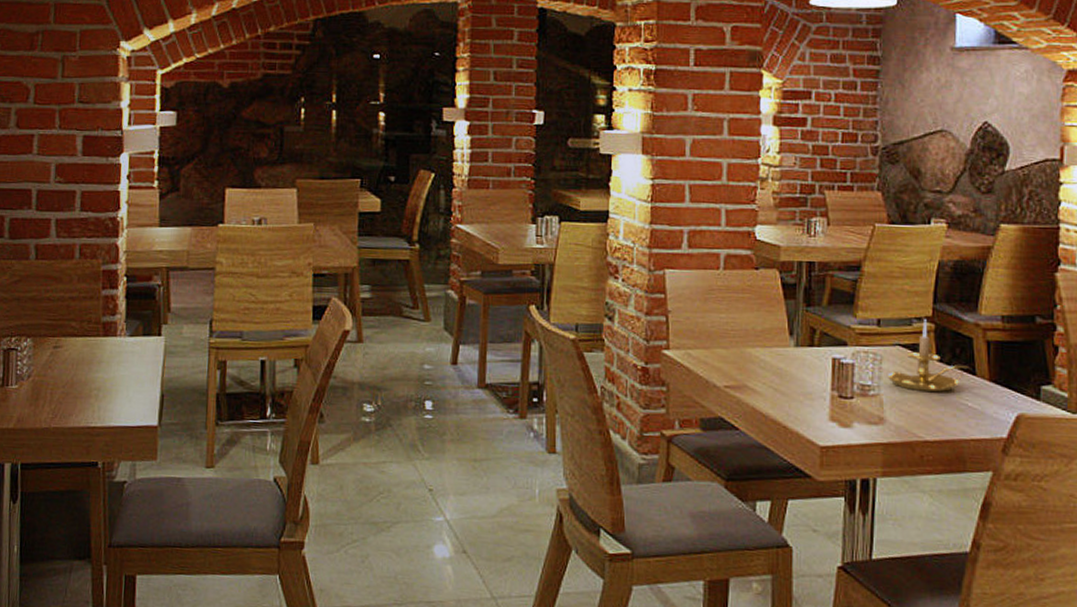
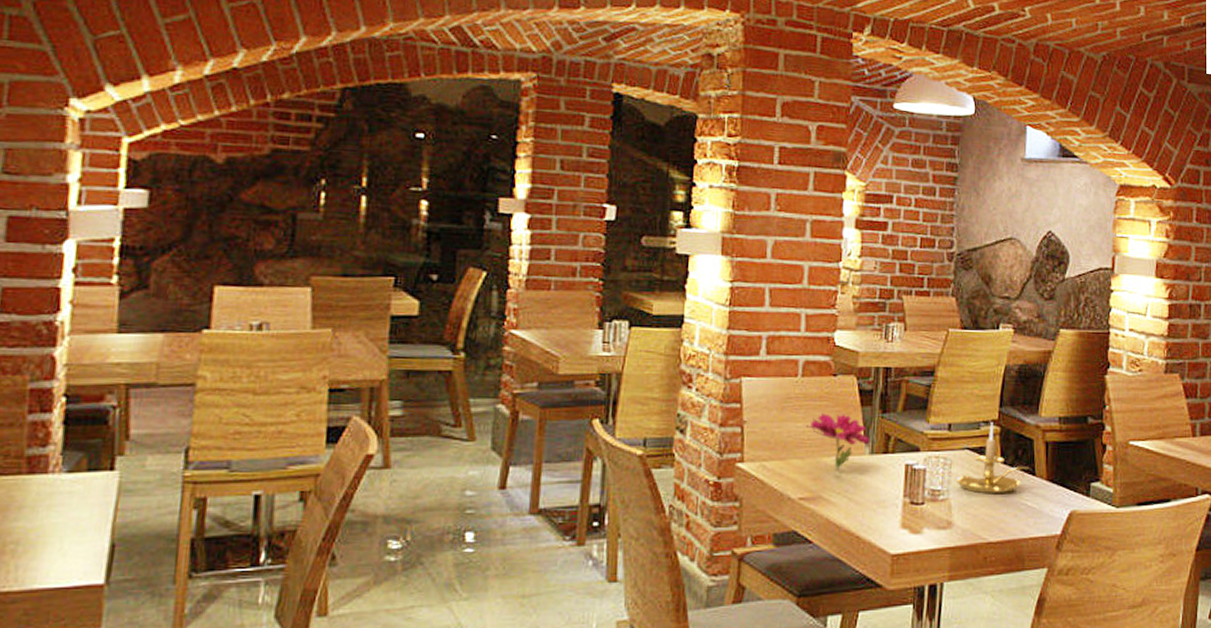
flower: none [730,305,795,362] -> present [806,413,870,471]

